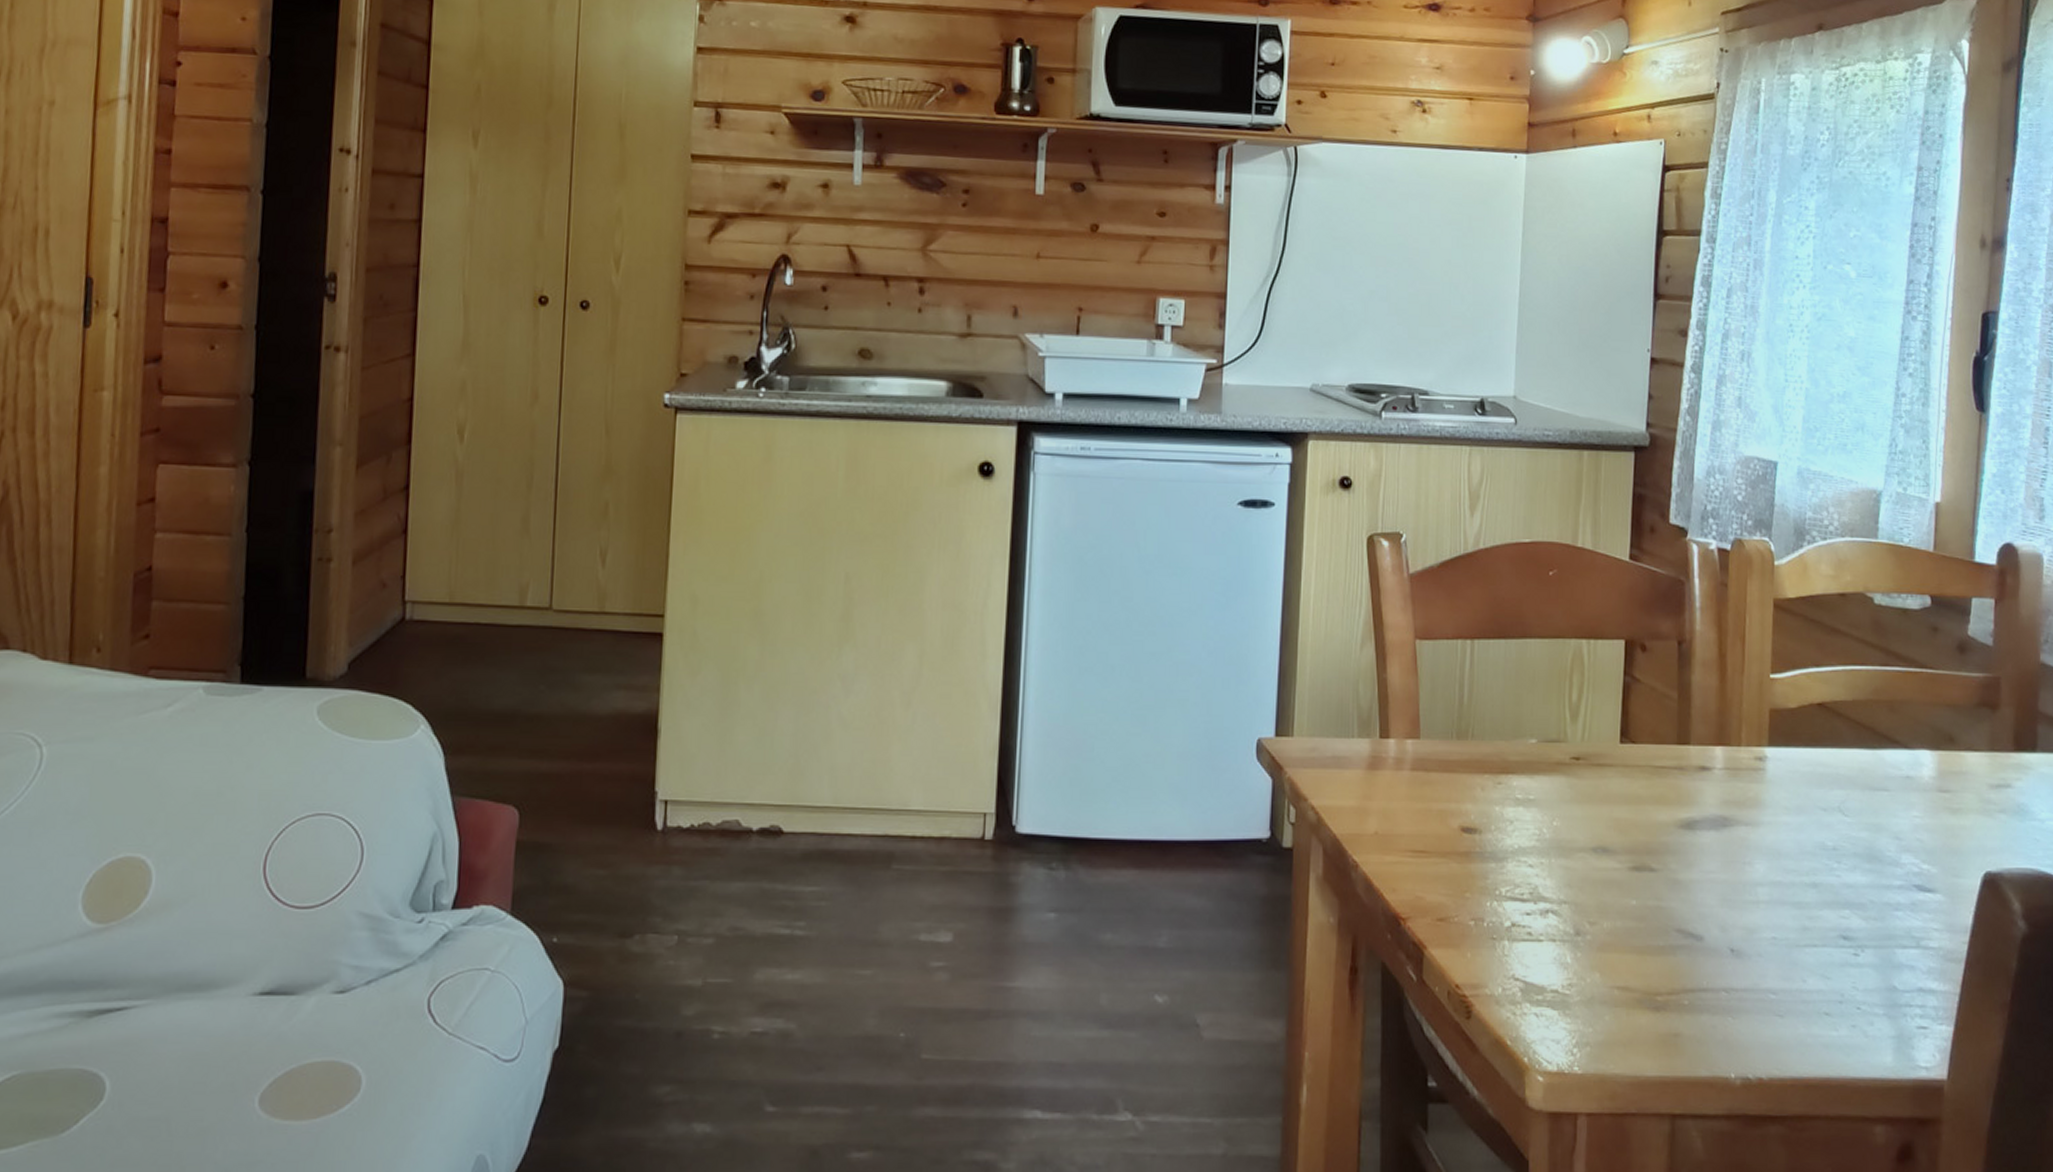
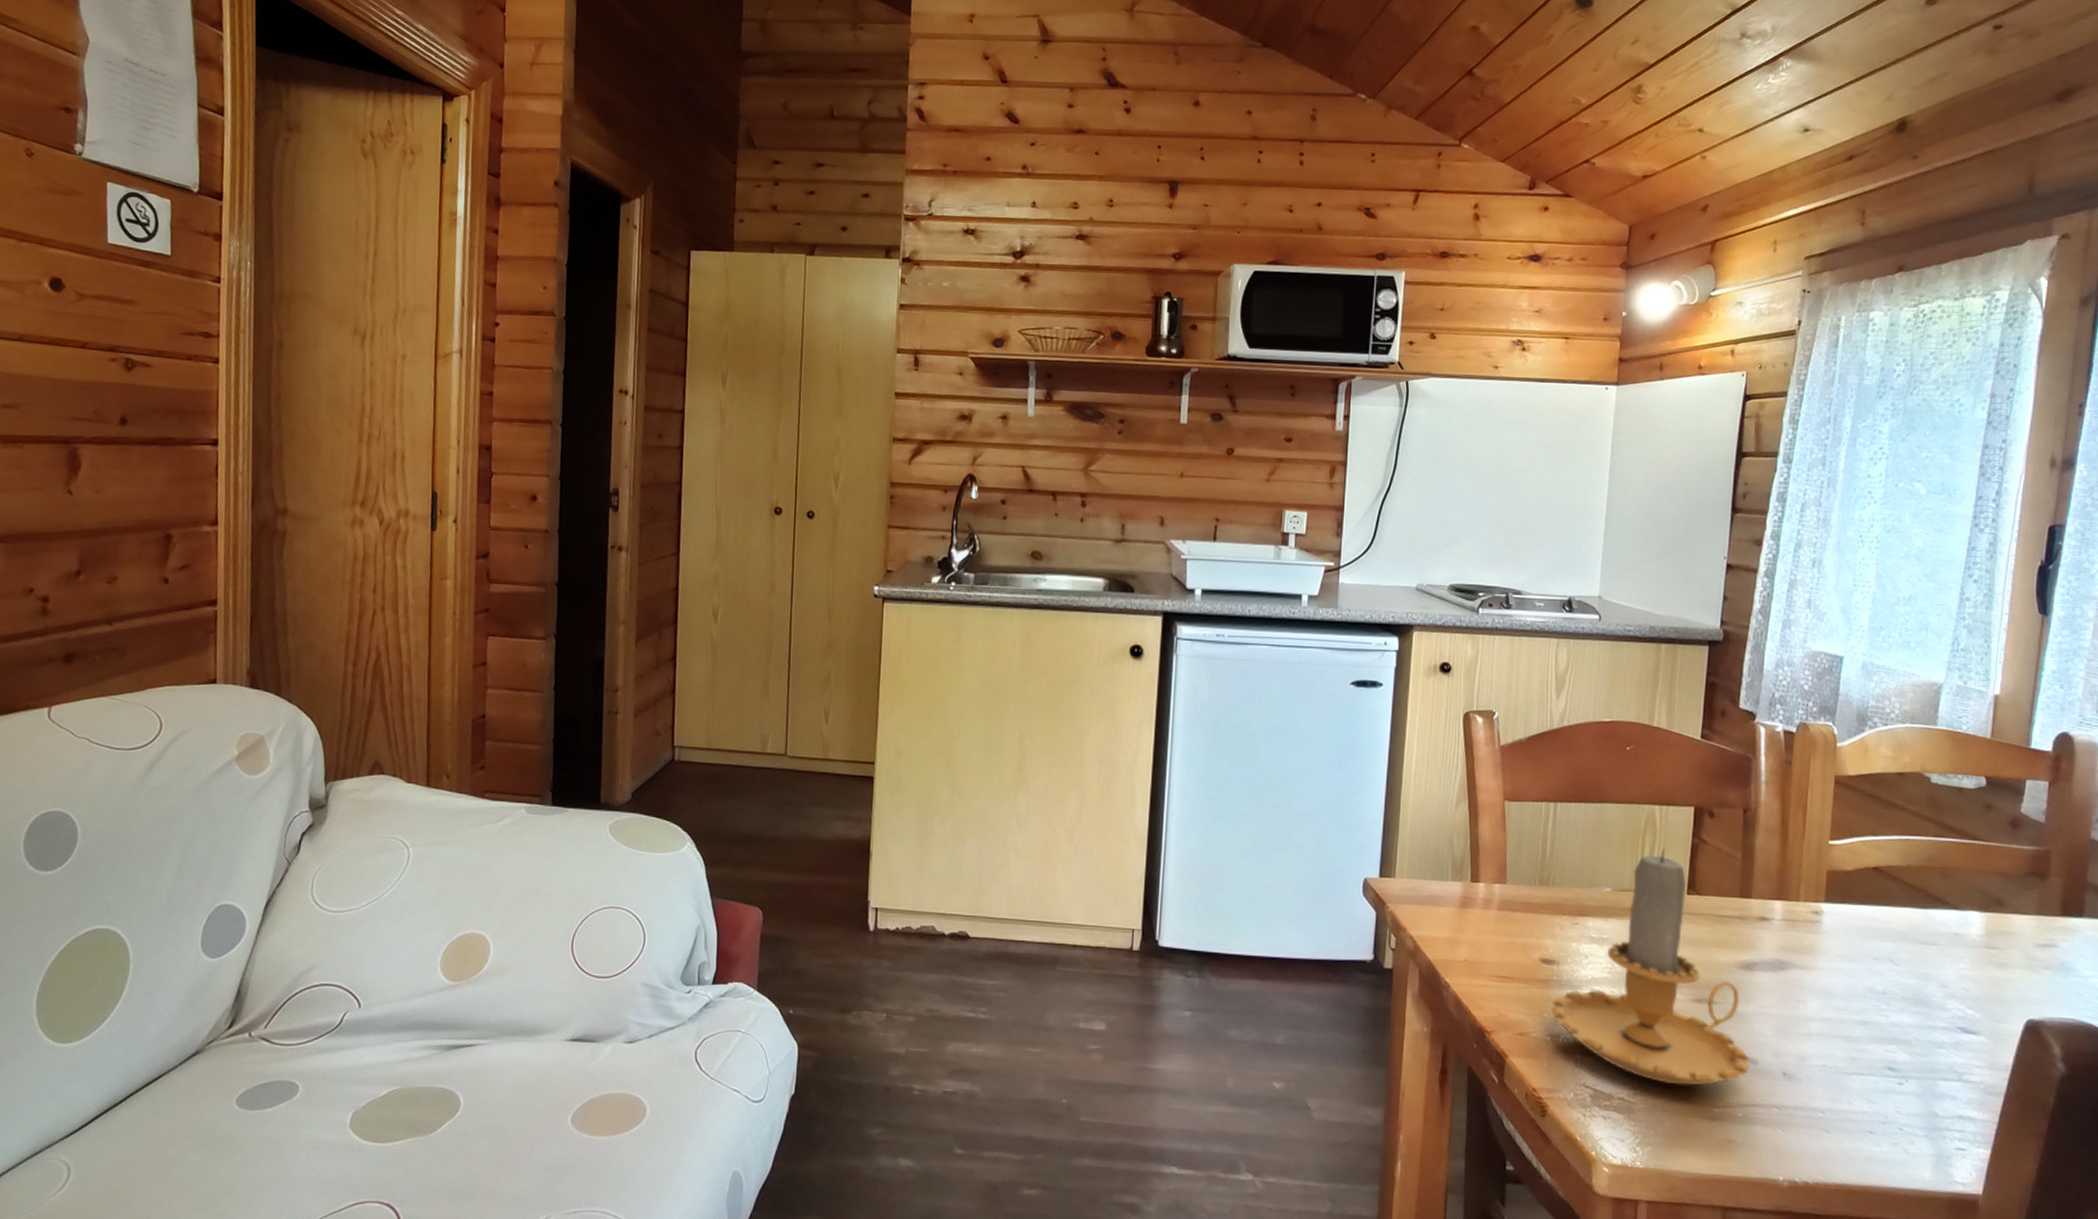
candle: none [1474,689,1695,971] -> present [1551,848,1750,1086]

